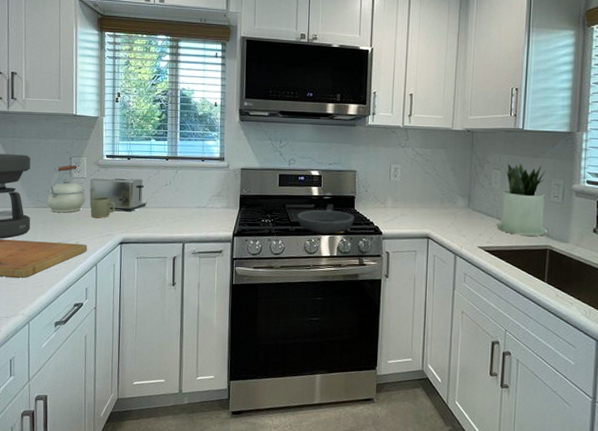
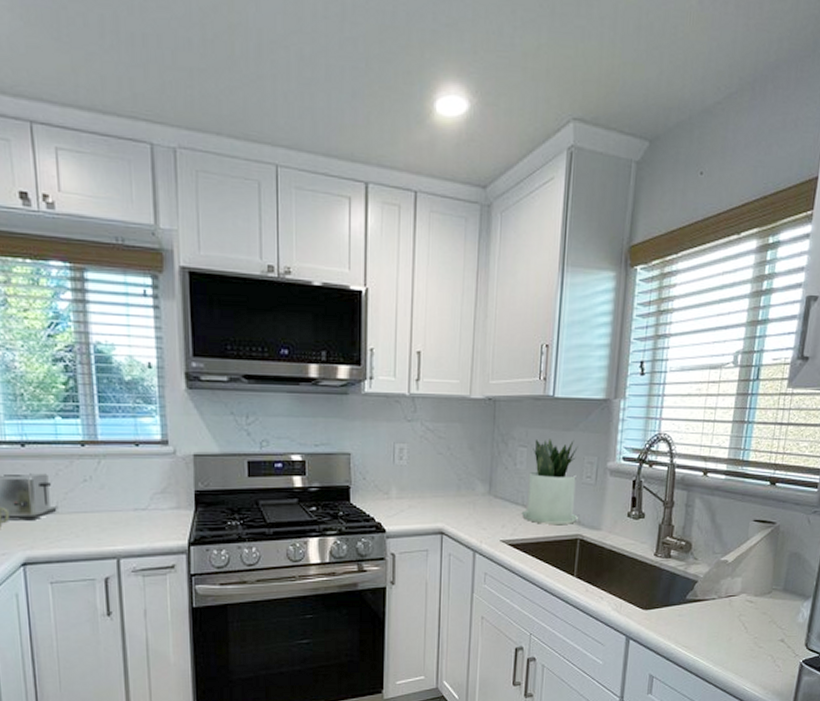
frying pan: present [297,204,354,234] -> none [275,497,350,536]

